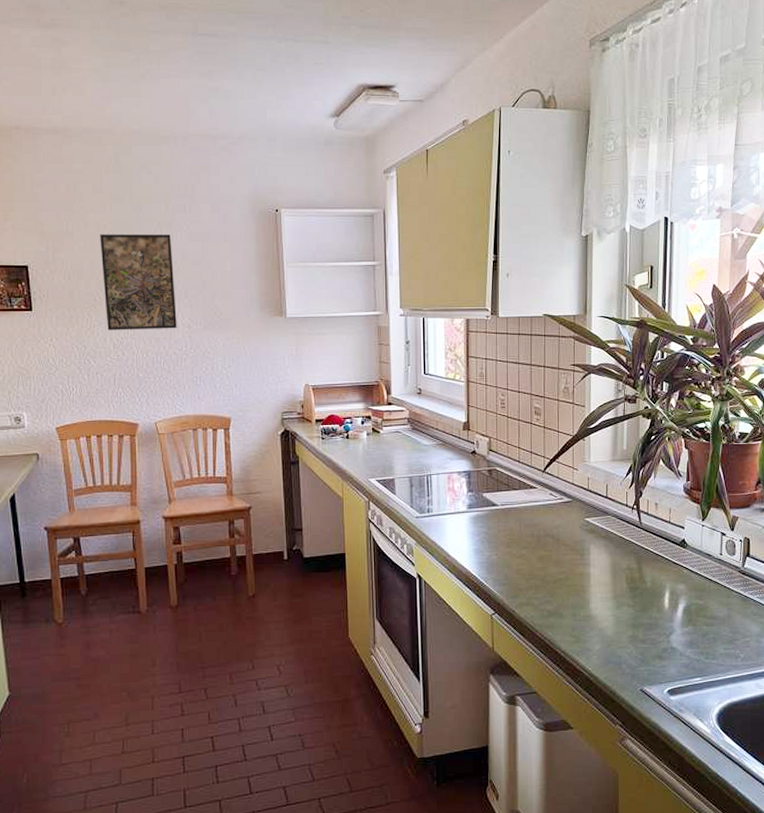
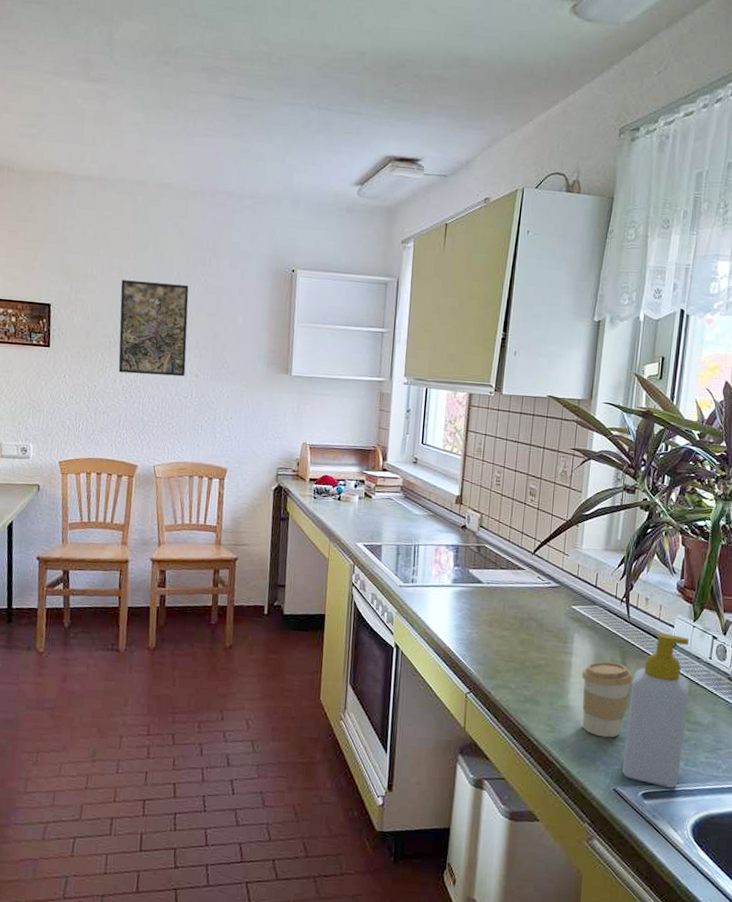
coffee cup: none [600,568,650,642] -> present [581,661,633,738]
soap bottle: none [646,535,704,682] -> present [621,633,690,788]

